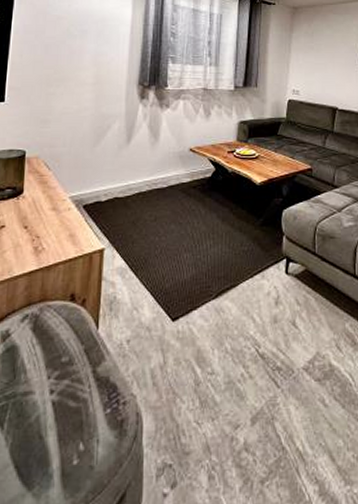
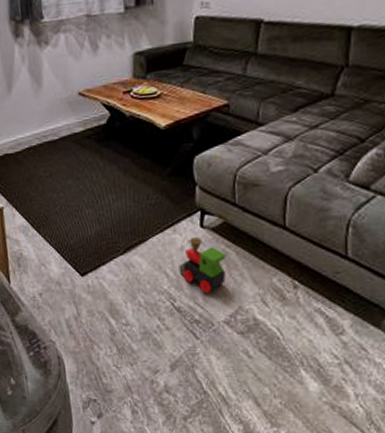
toy train: none [265,284,308,339] -> present [179,238,227,293]

